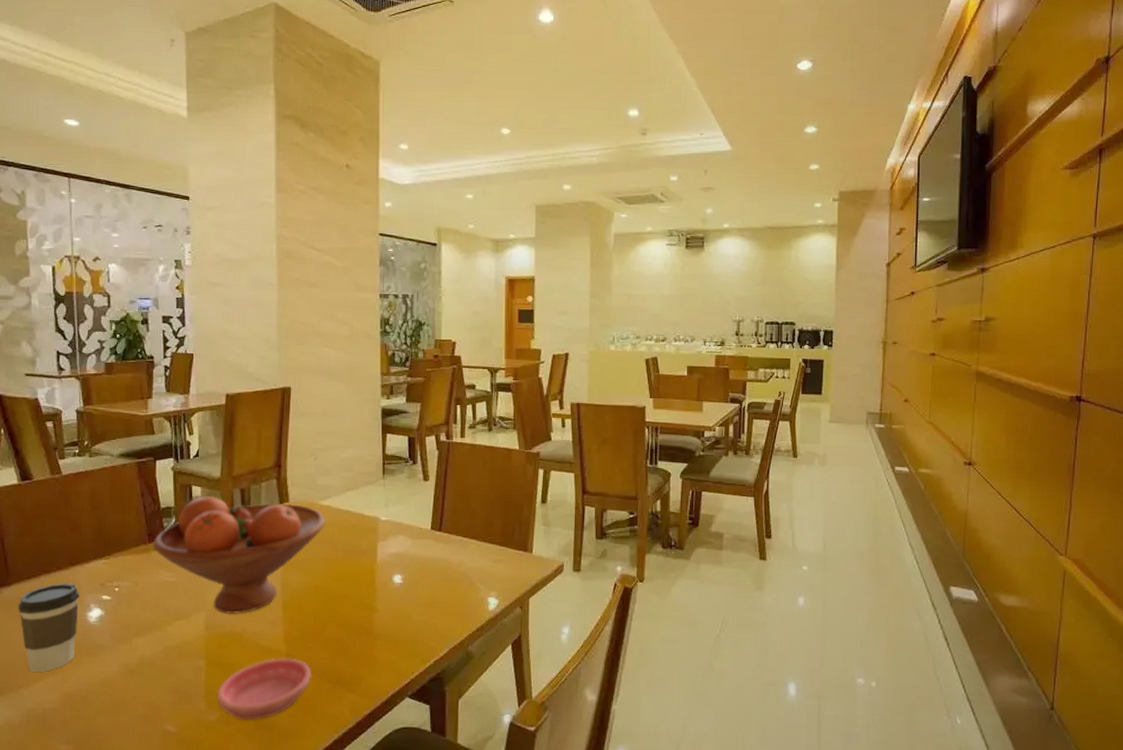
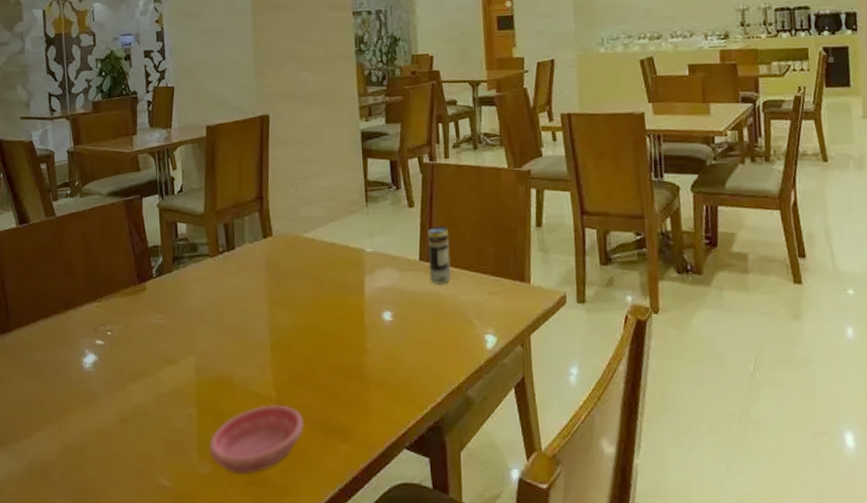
coffee cup: present [18,583,80,673] -> none [18,328,75,422]
fruit bowl: present [153,495,326,615] -> none [142,232,310,359]
beverage can: none [439,500,461,551] -> present [428,227,451,284]

